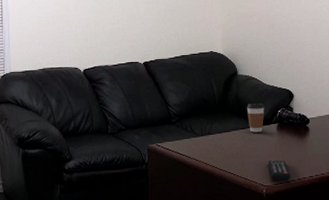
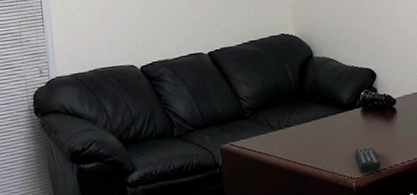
coffee cup: present [247,102,265,132] -> none [327,86,347,120]

